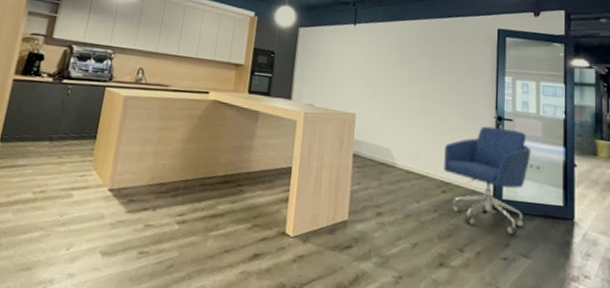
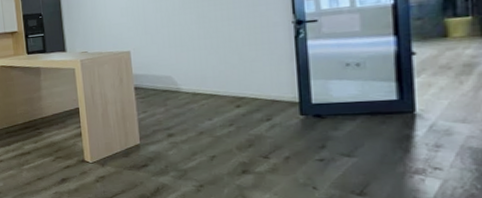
chair: present [444,126,531,235] -> none [233,30,347,137]

